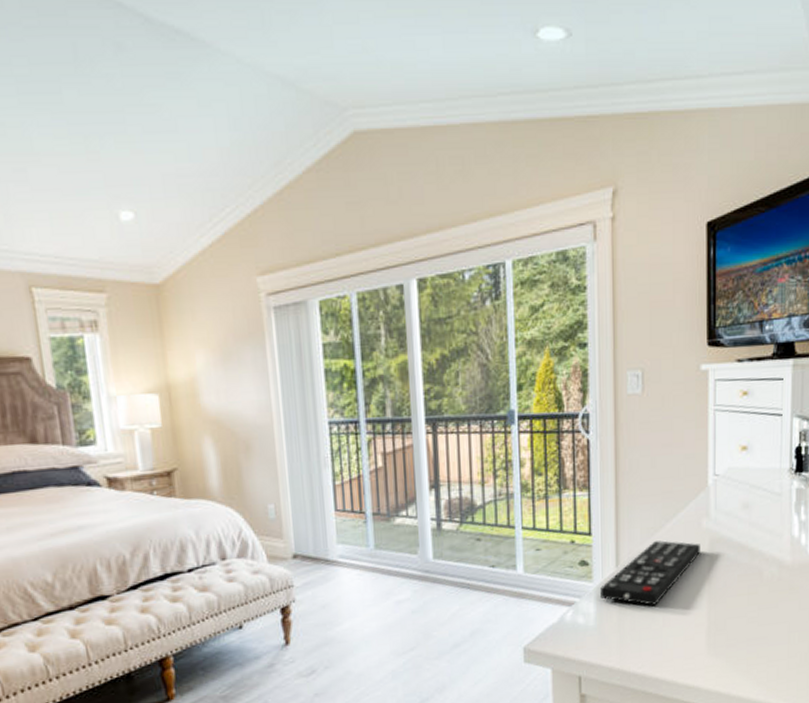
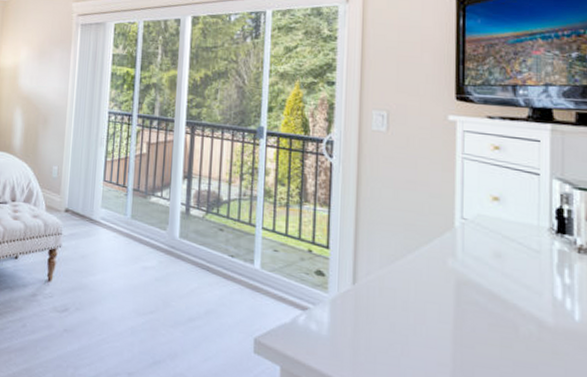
remote control: present [600,540,700,606] -> none [335,268,445,332]

